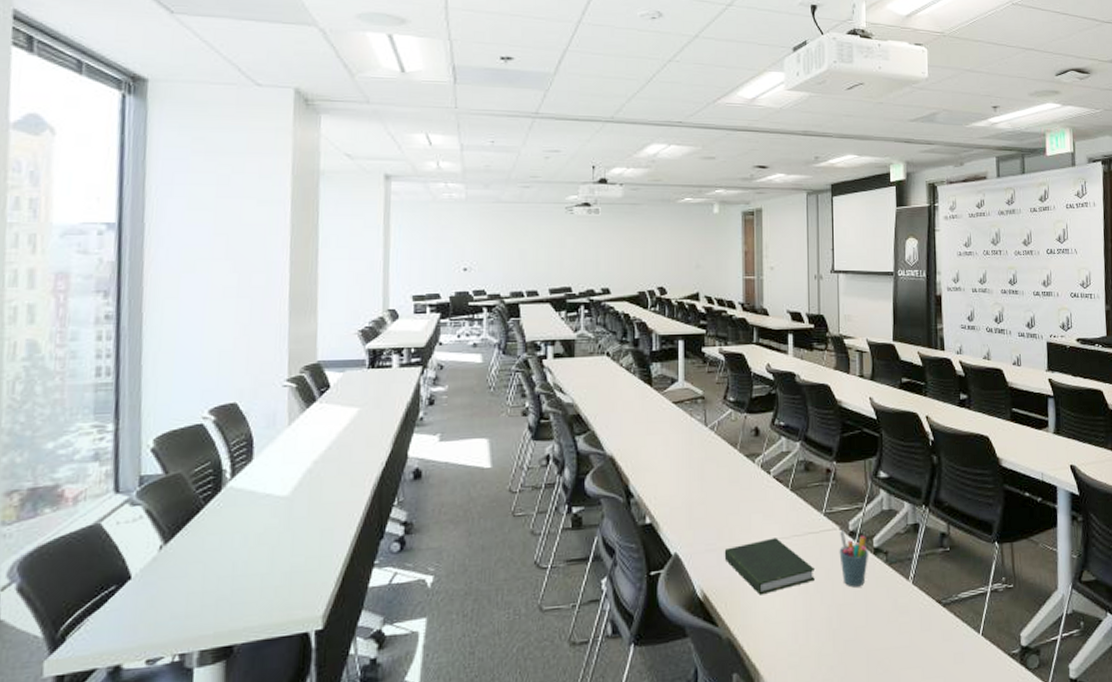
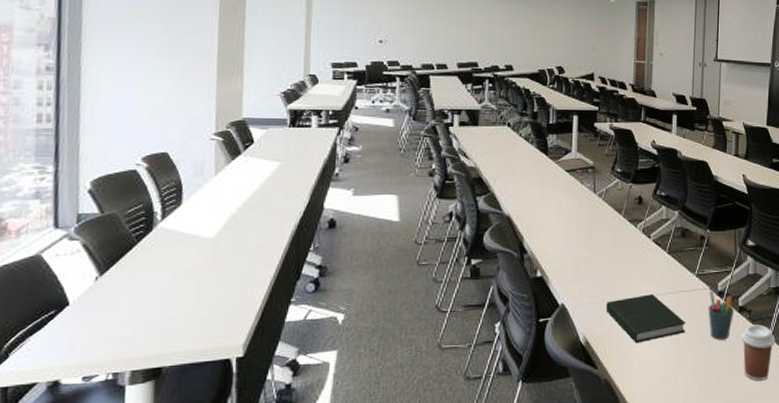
coffee cup: none [878,567,918,633] -> present [741,324,776,381]

